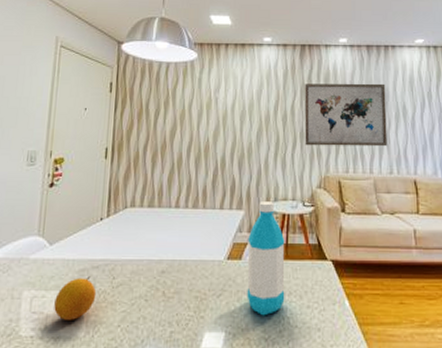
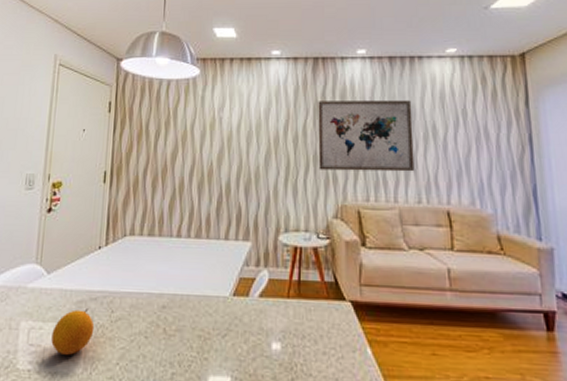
water bottle: present [247,202,285,316] -> none [255,232,297,361]

